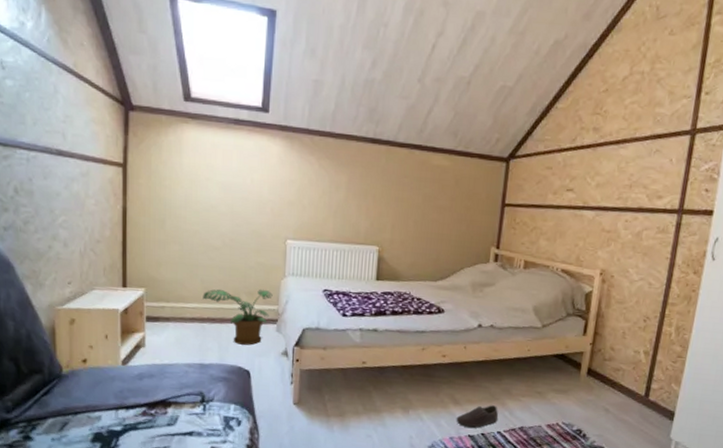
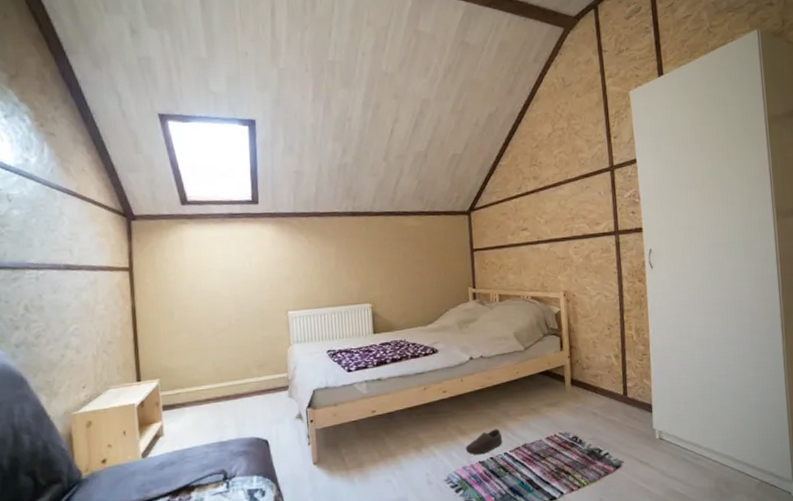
potted plant: present [203,289,273,345] -> none [215,359,281,416]

